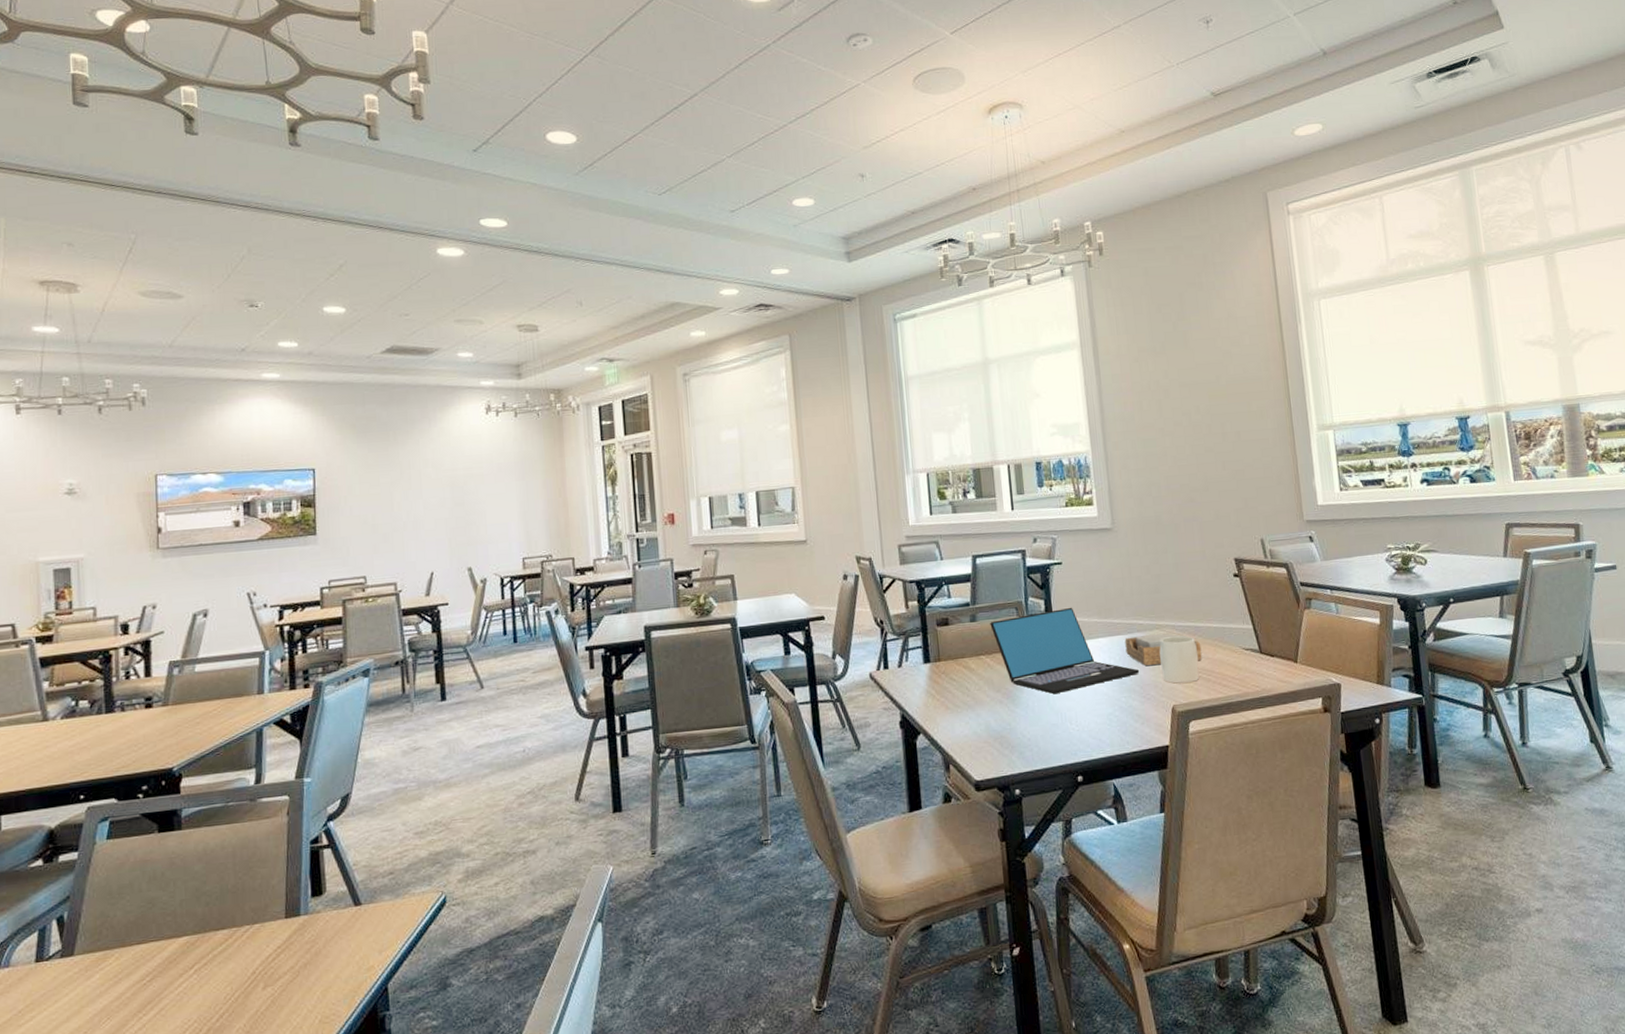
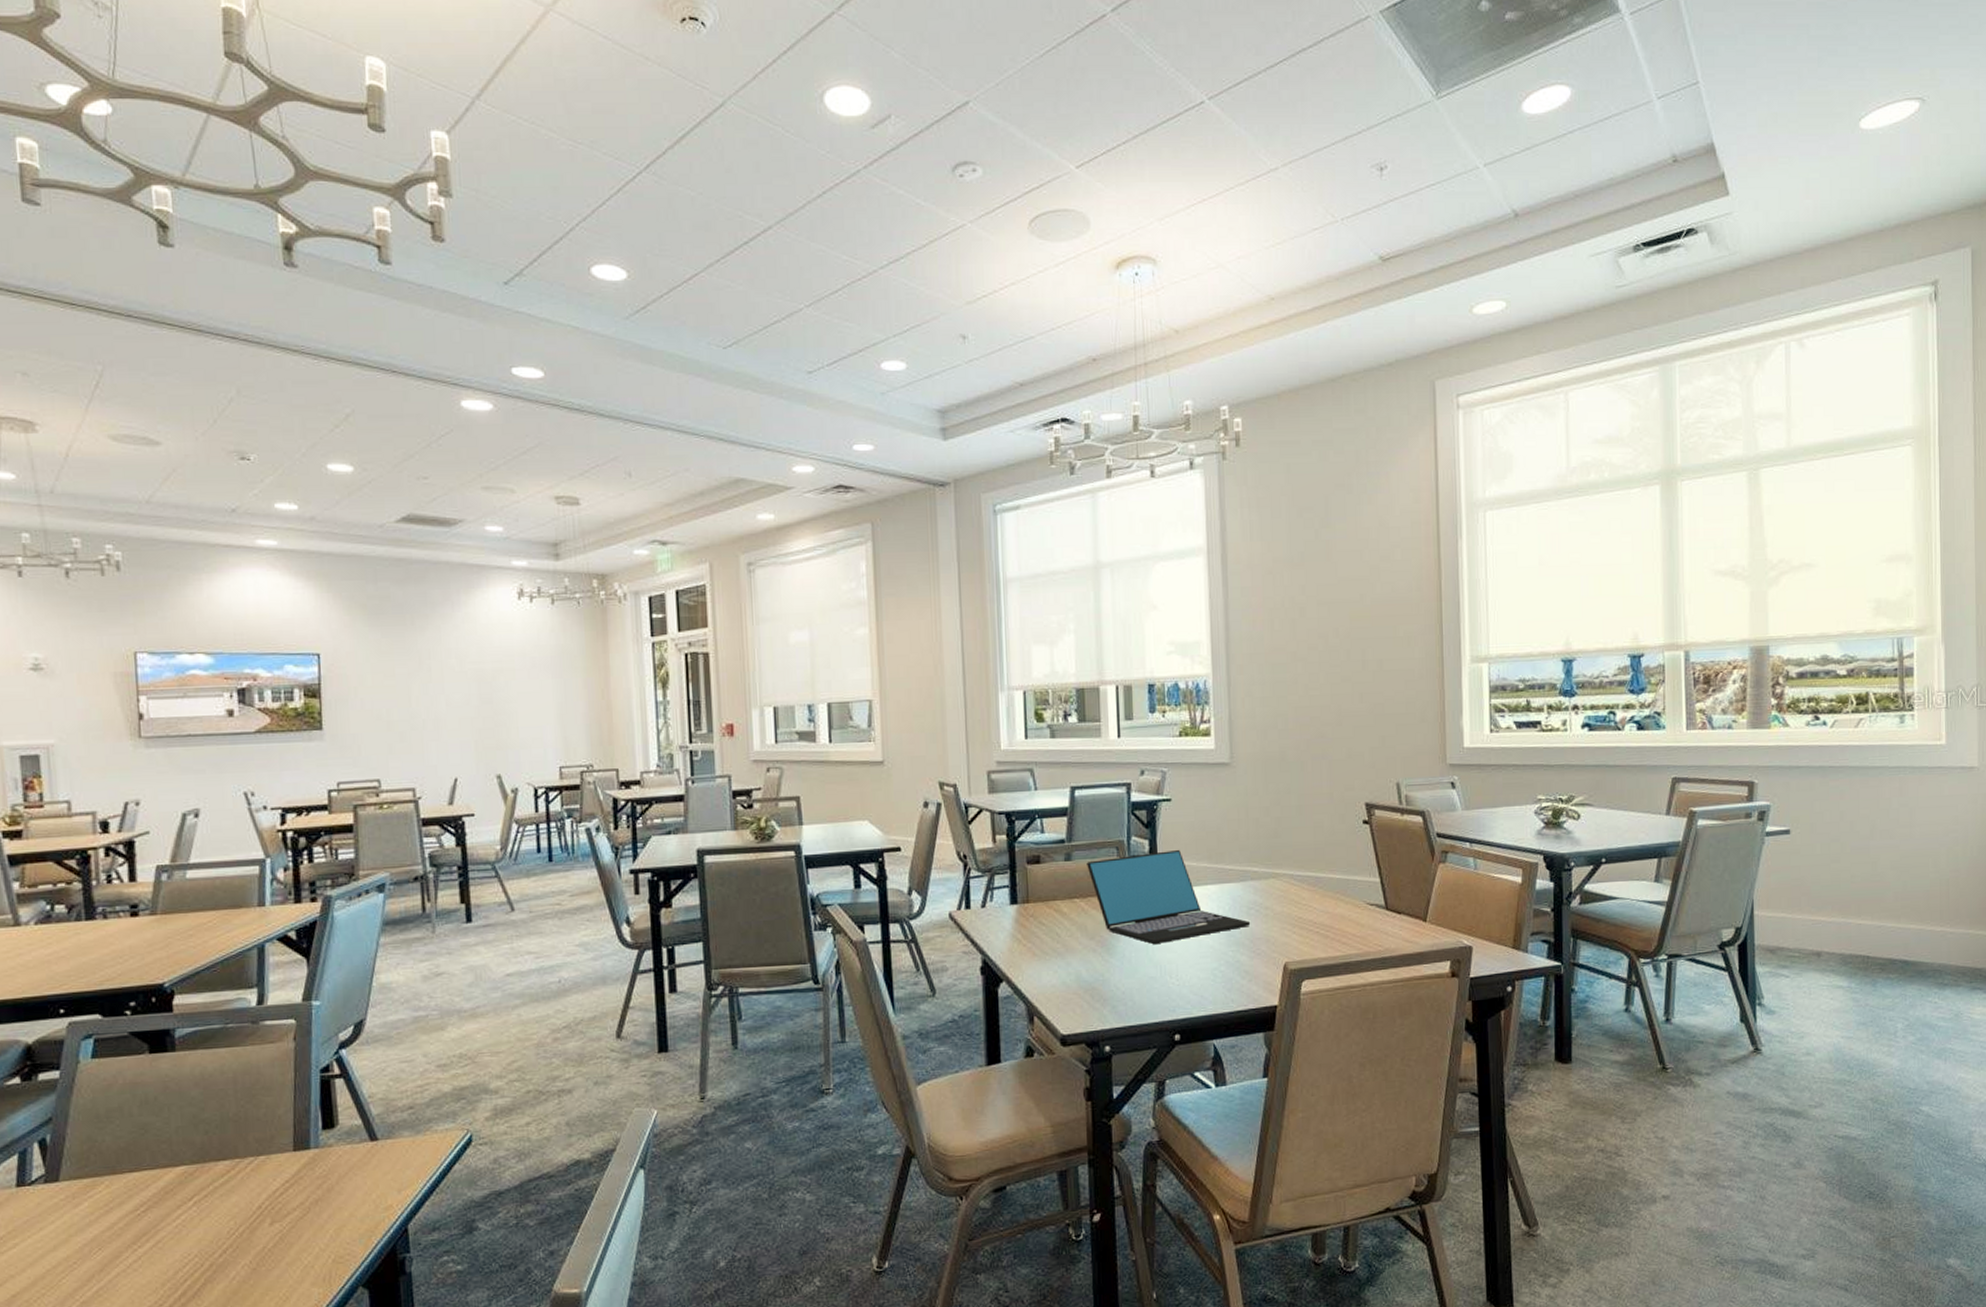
napkin holder: present [1124,633,1202,666] -> none [1236,882,1321,918]
mug: present [1159,635,1200,684] -> none [1274,886,1318,940]

